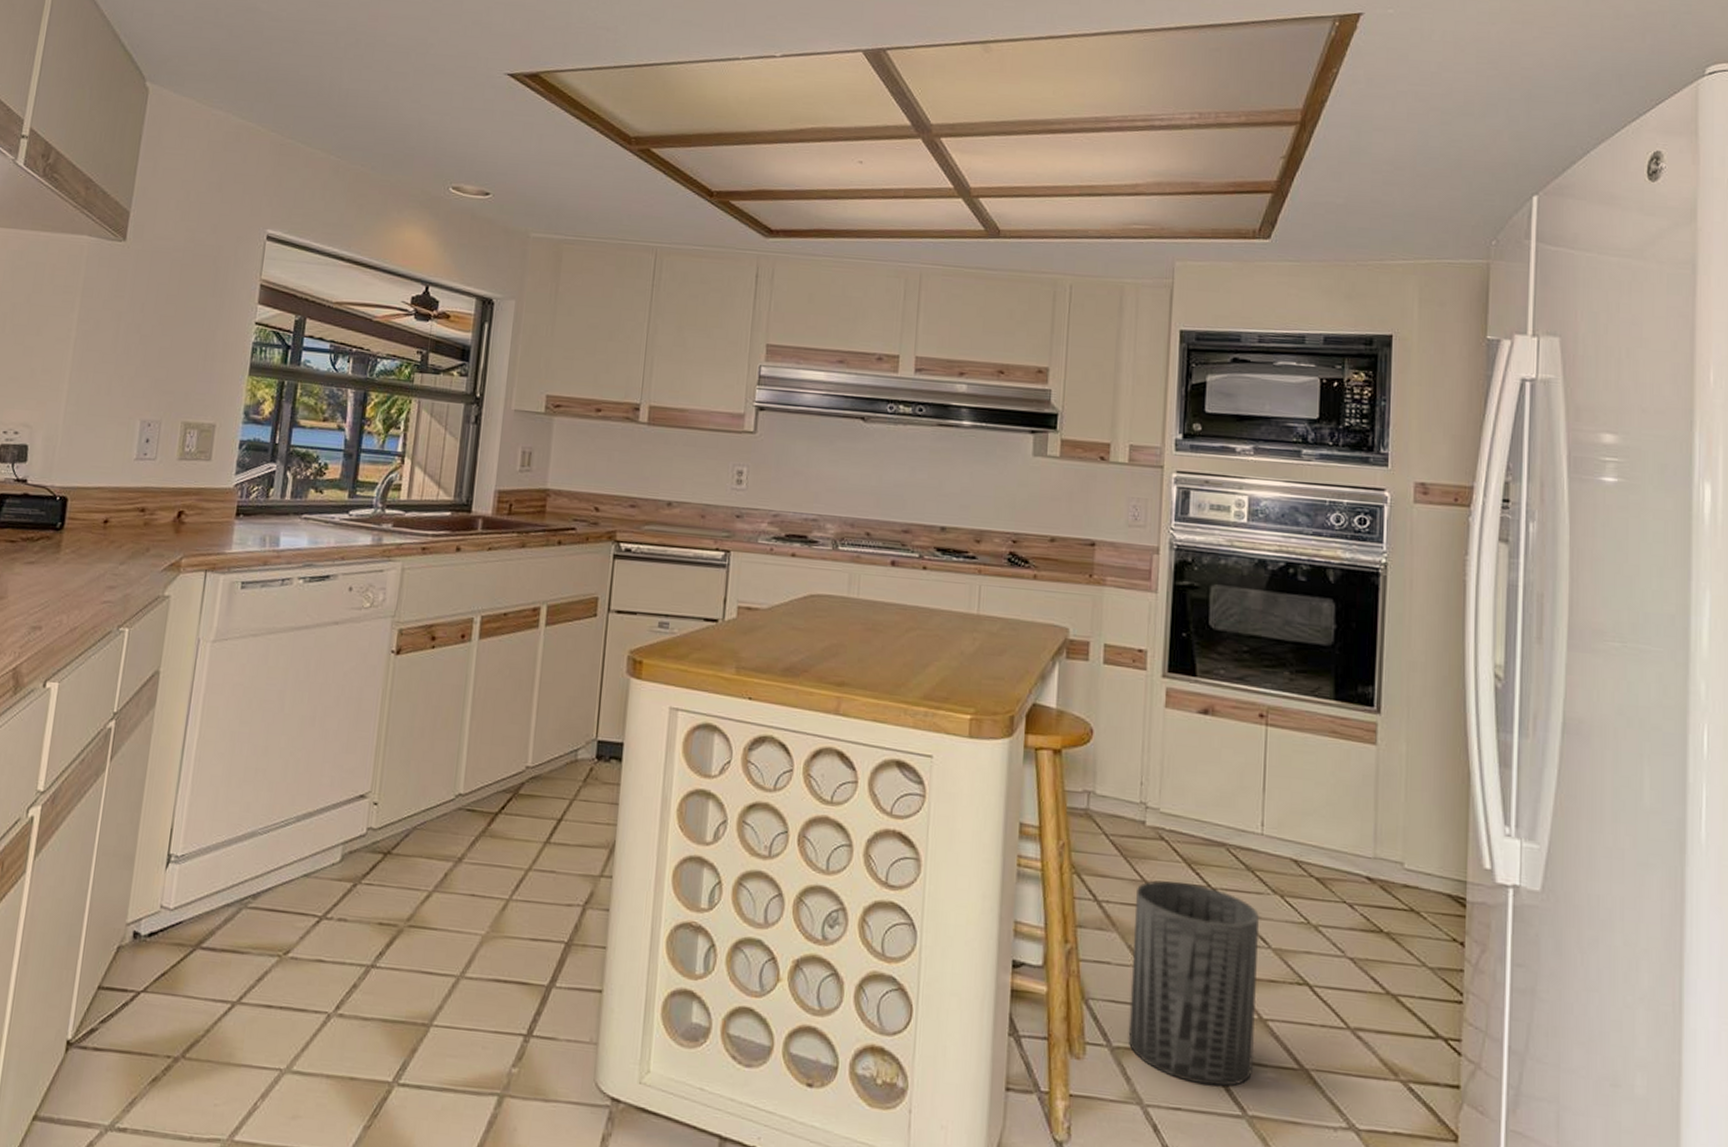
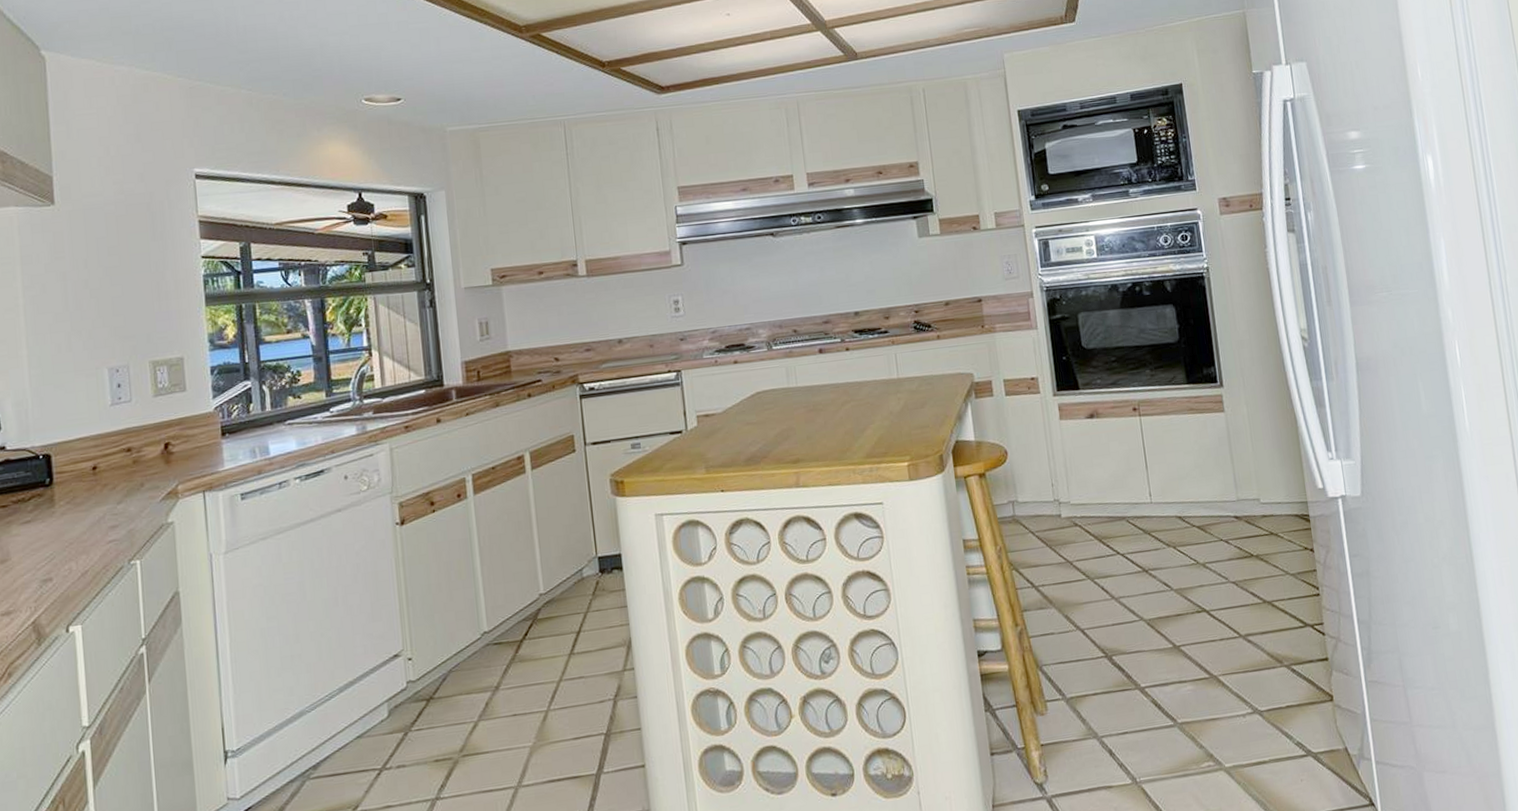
trash can: present [1128,880,1259,1088] -> none [1064,553,1177,710]

